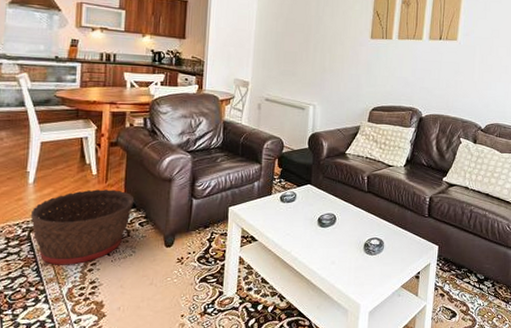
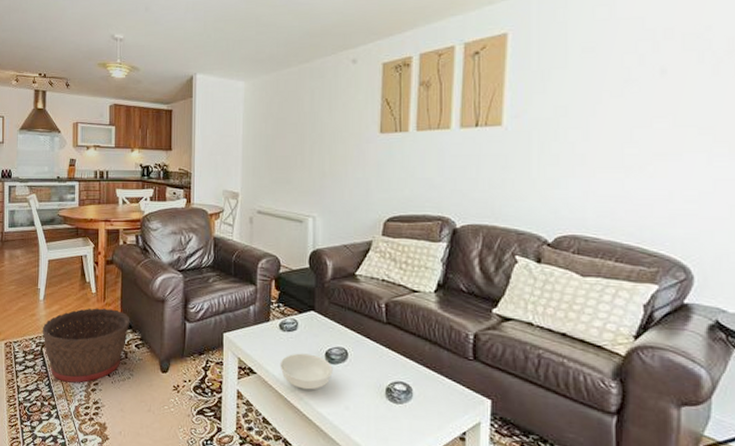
bowl: none [279,220,323,251] -> present [280,353,333,390]

